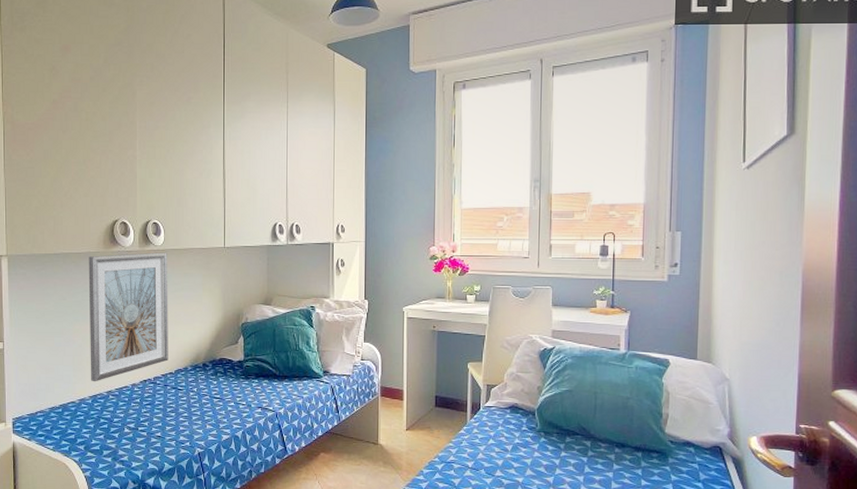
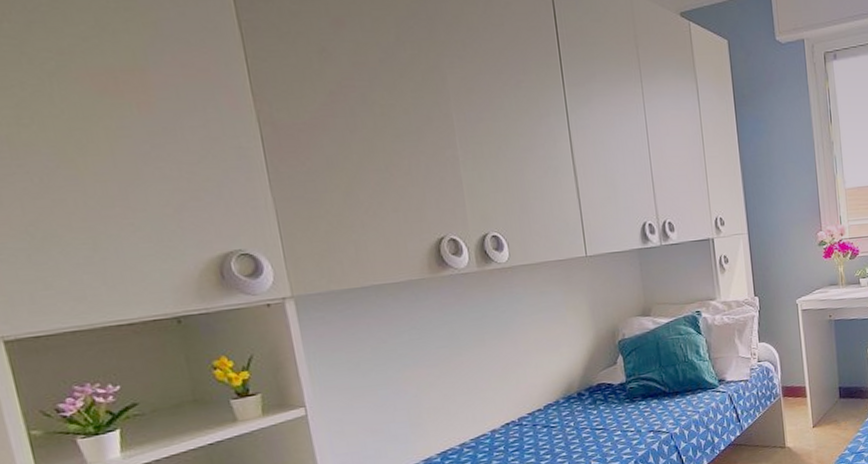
picture frame: present [88,252,169,382] -> none [410,270,534,437]

